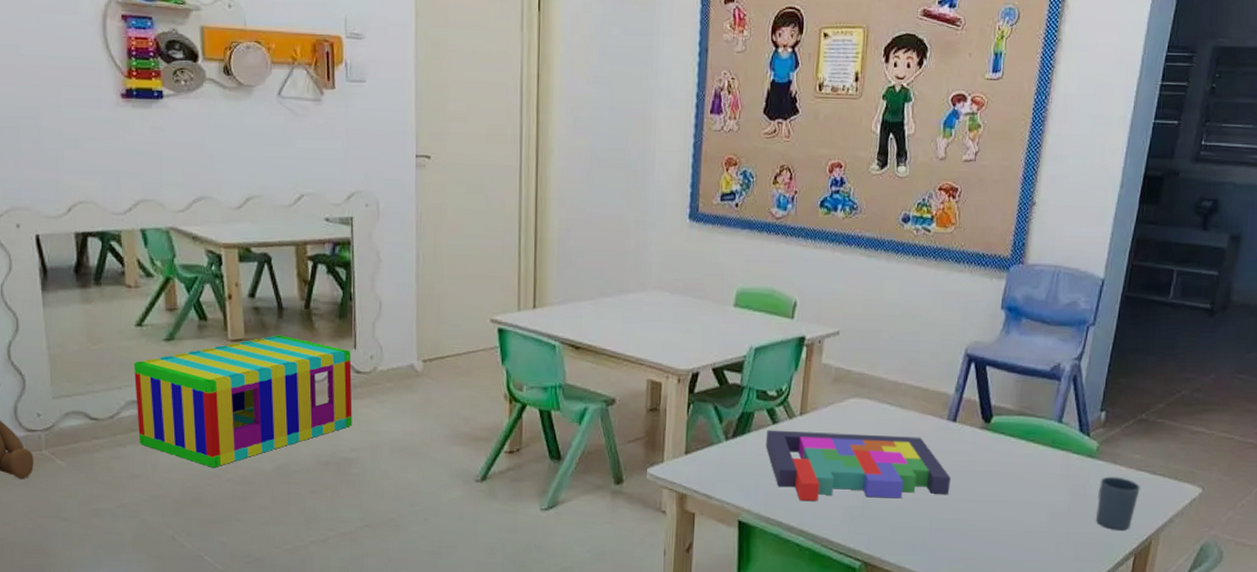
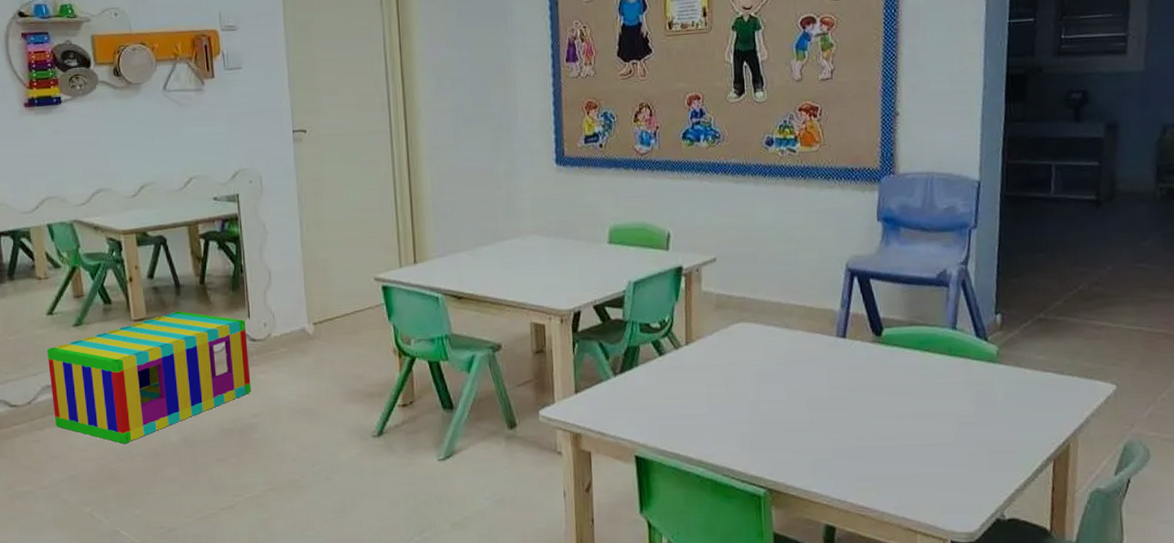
toy blocks: present [765,429,951,501] -> none [653,356,848,430]
mug: present [1096,476,1140,530] -> none [1005,380,1049,435]

